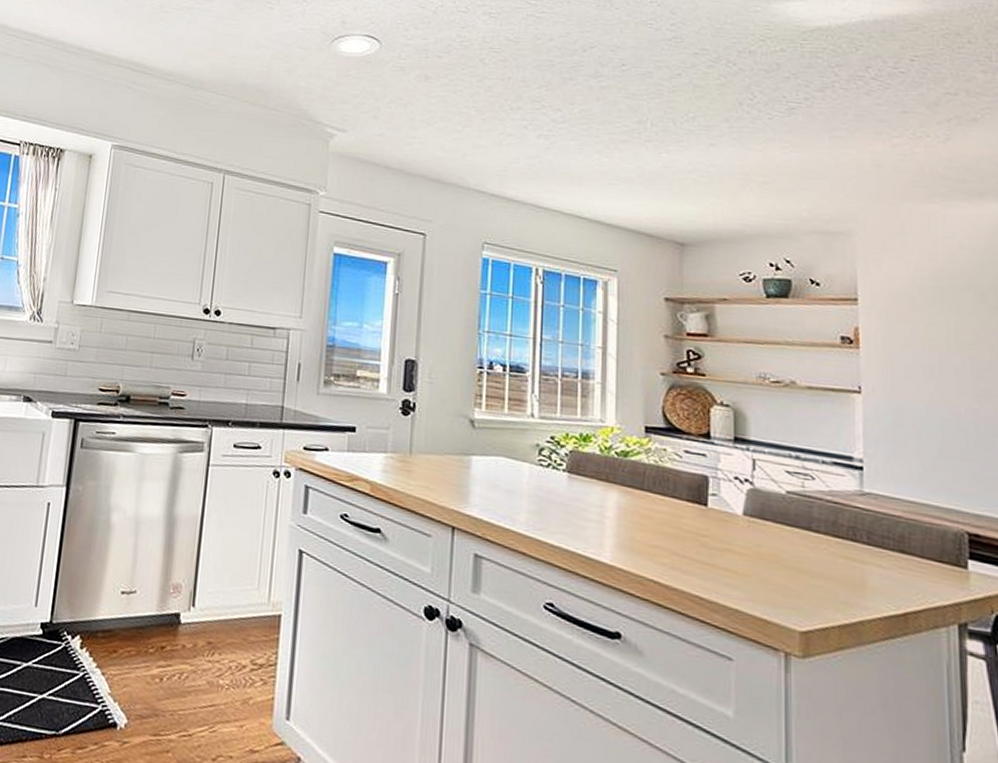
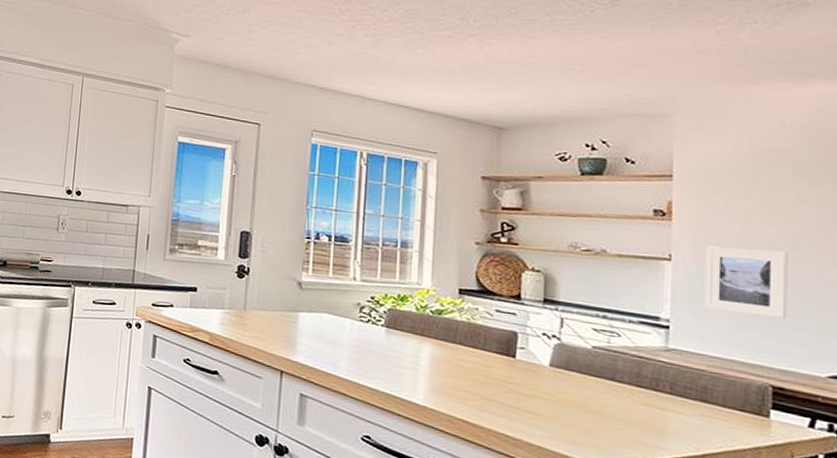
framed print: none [894,376,978,457] -> present [705,246,788,319]

